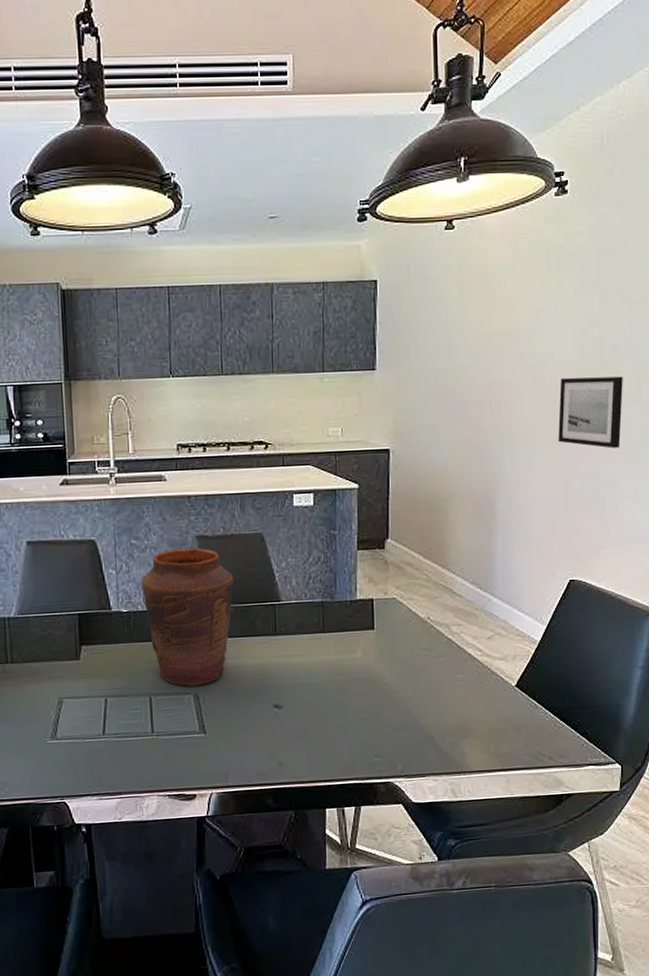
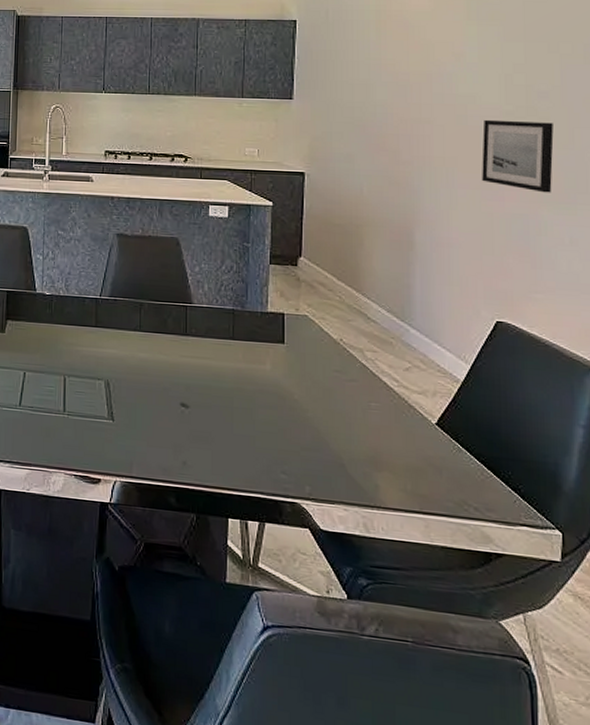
vase: present [141,547,234,687] -> none [65,243,149,373]

